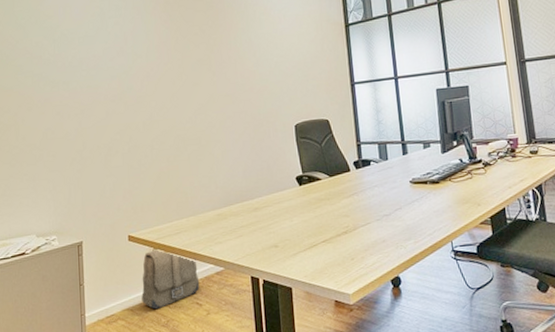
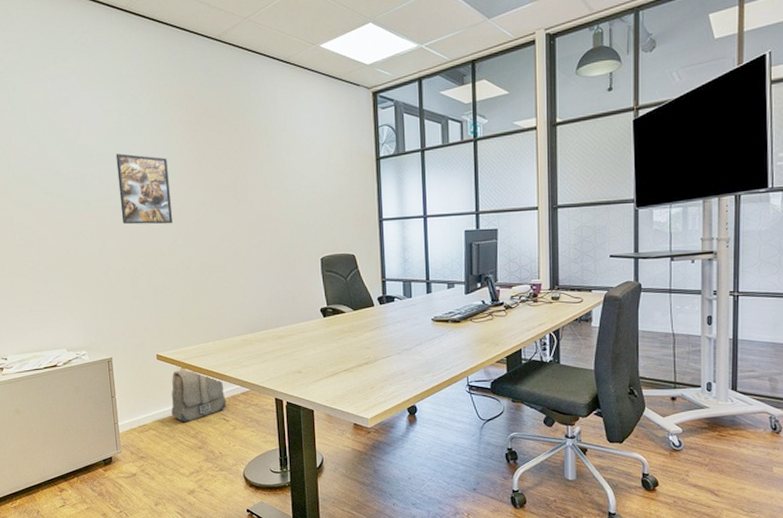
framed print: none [96,35,149,103] -> present [115,153,173,225]

